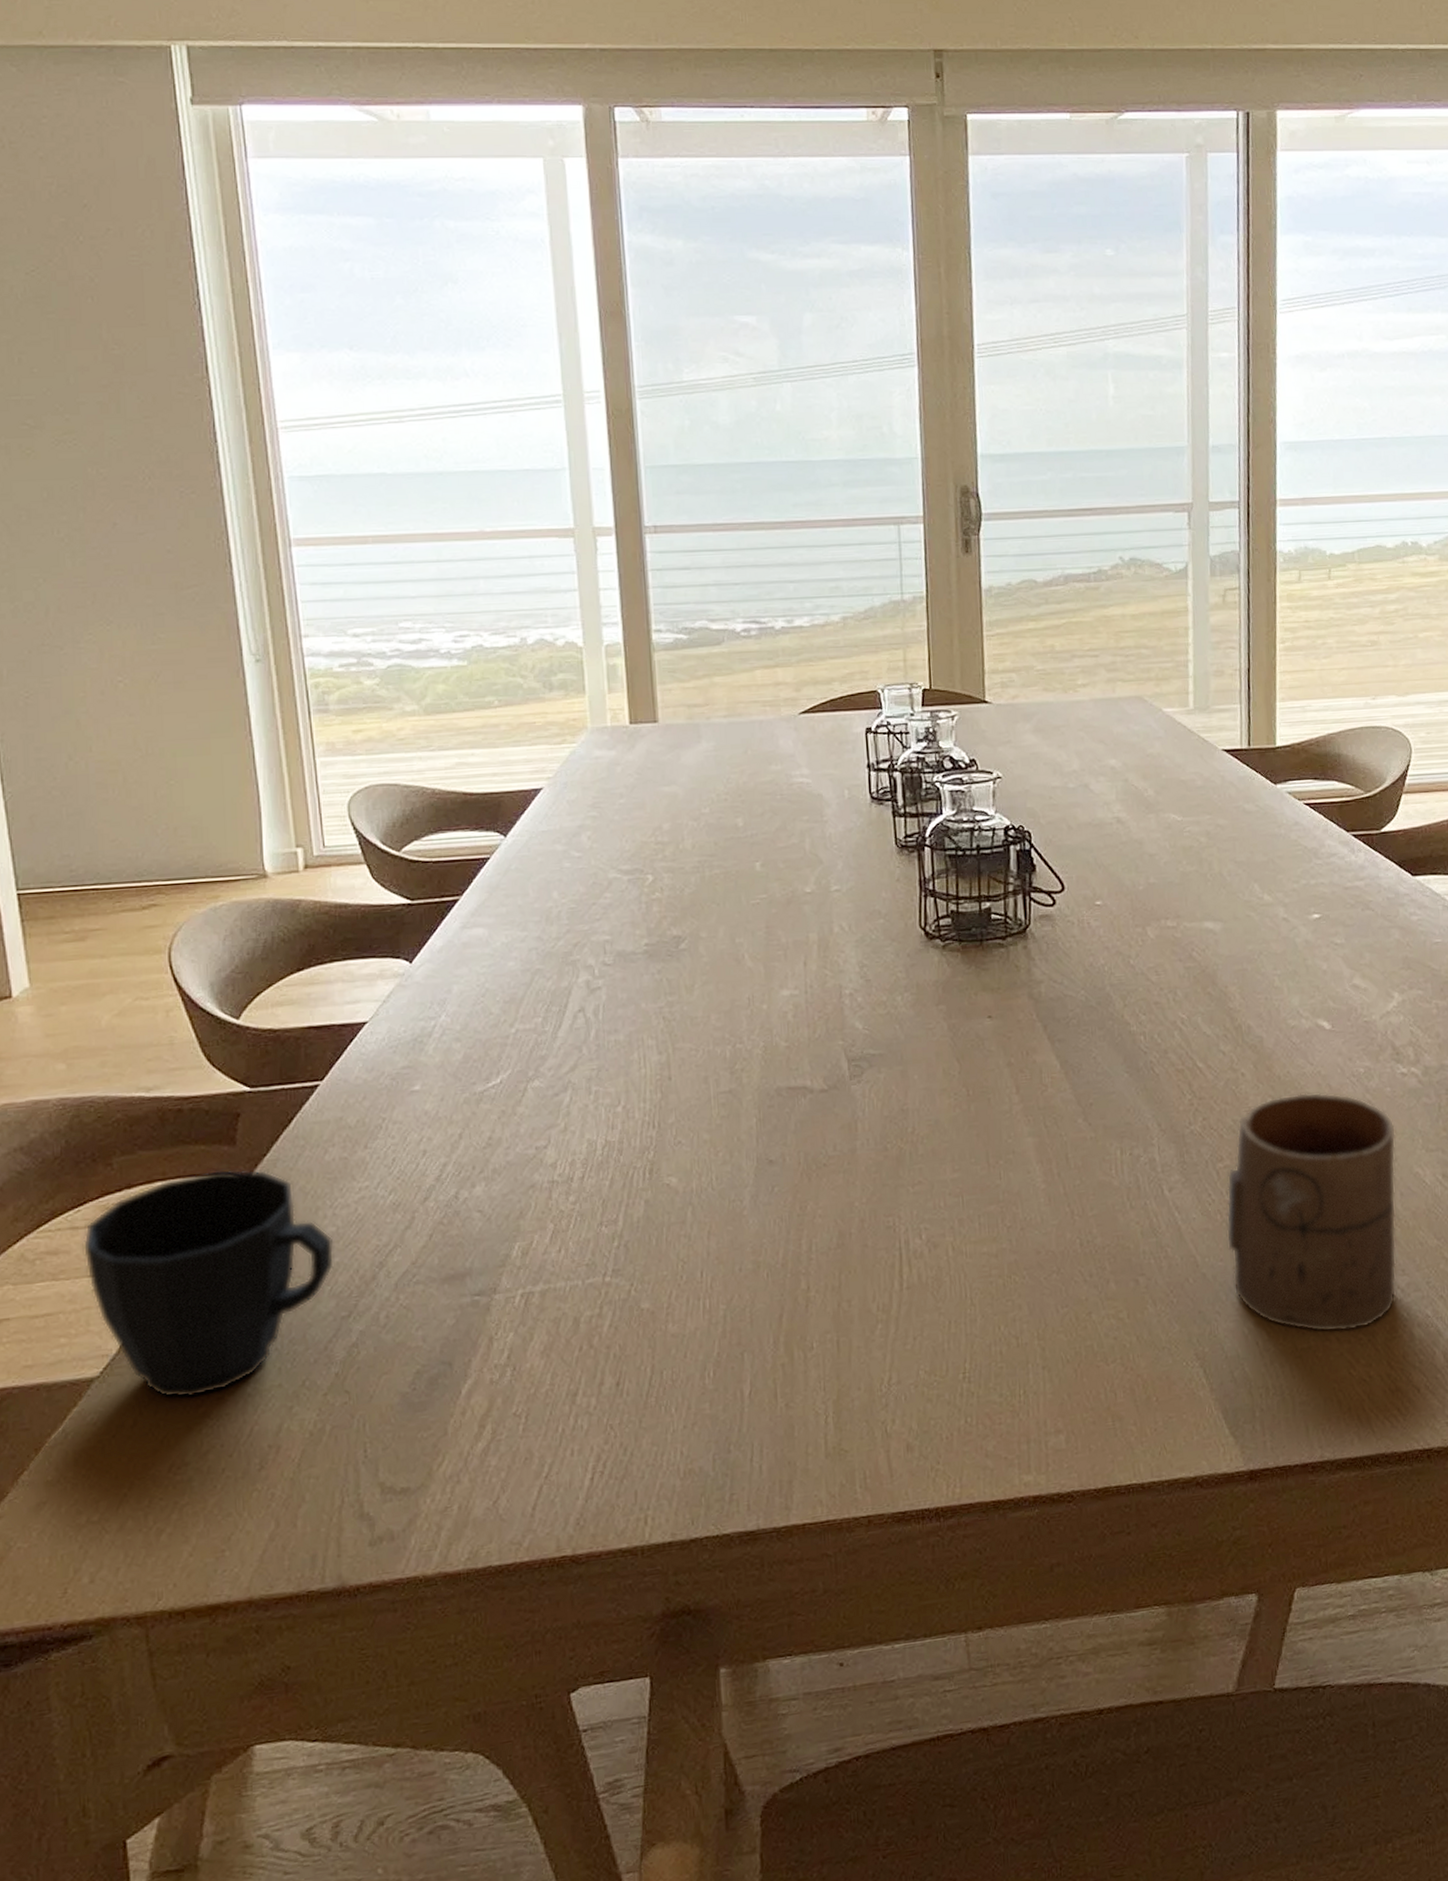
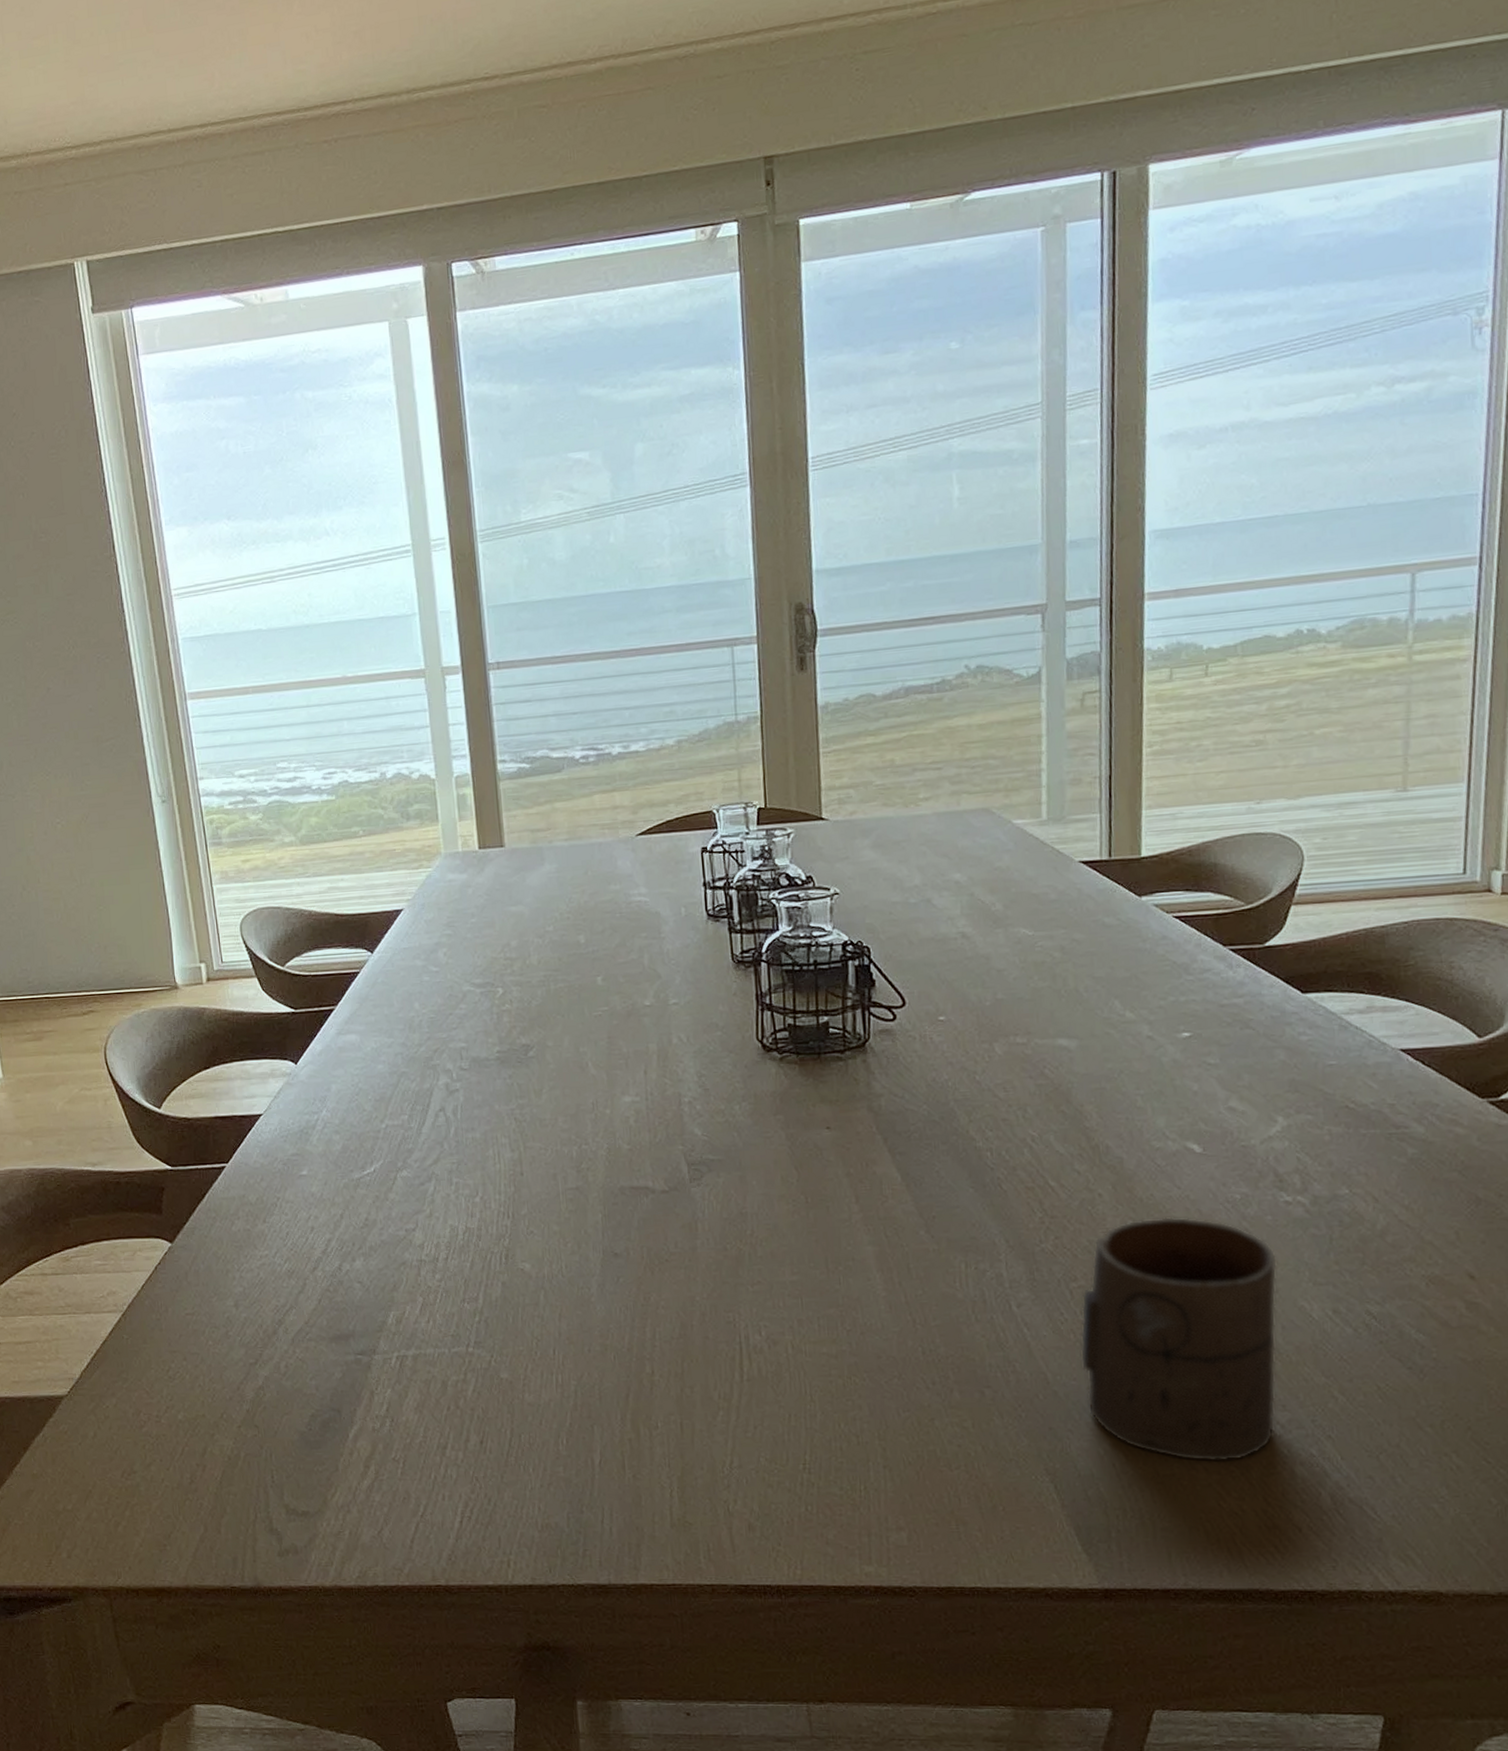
cup: present [82,1169,335,1399] -> none [50,1233,243,1419]

